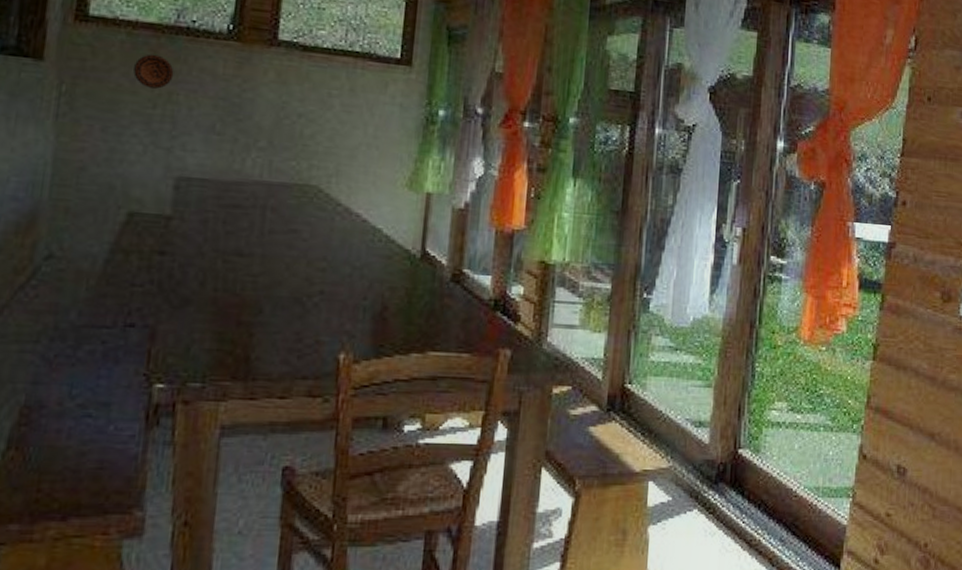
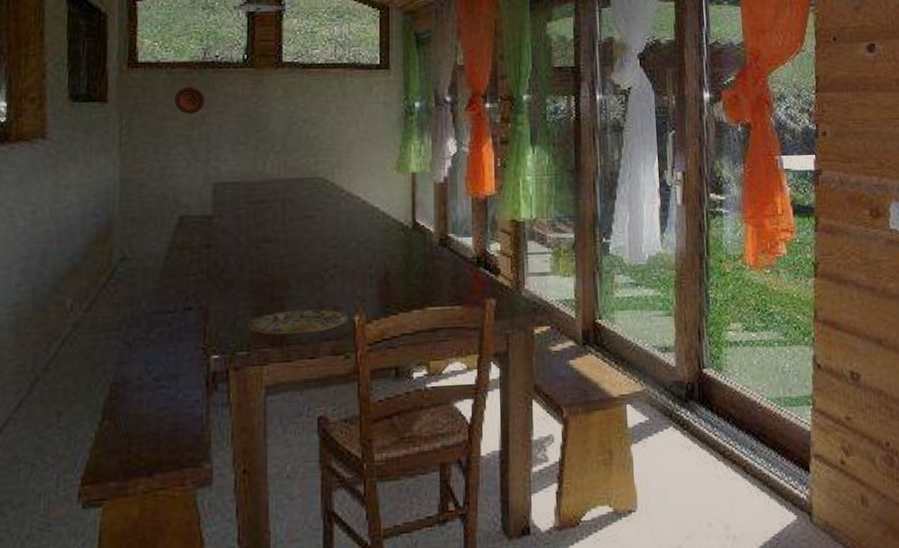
plate: none [204,339,332,370] -> present [247,309,349,336]

